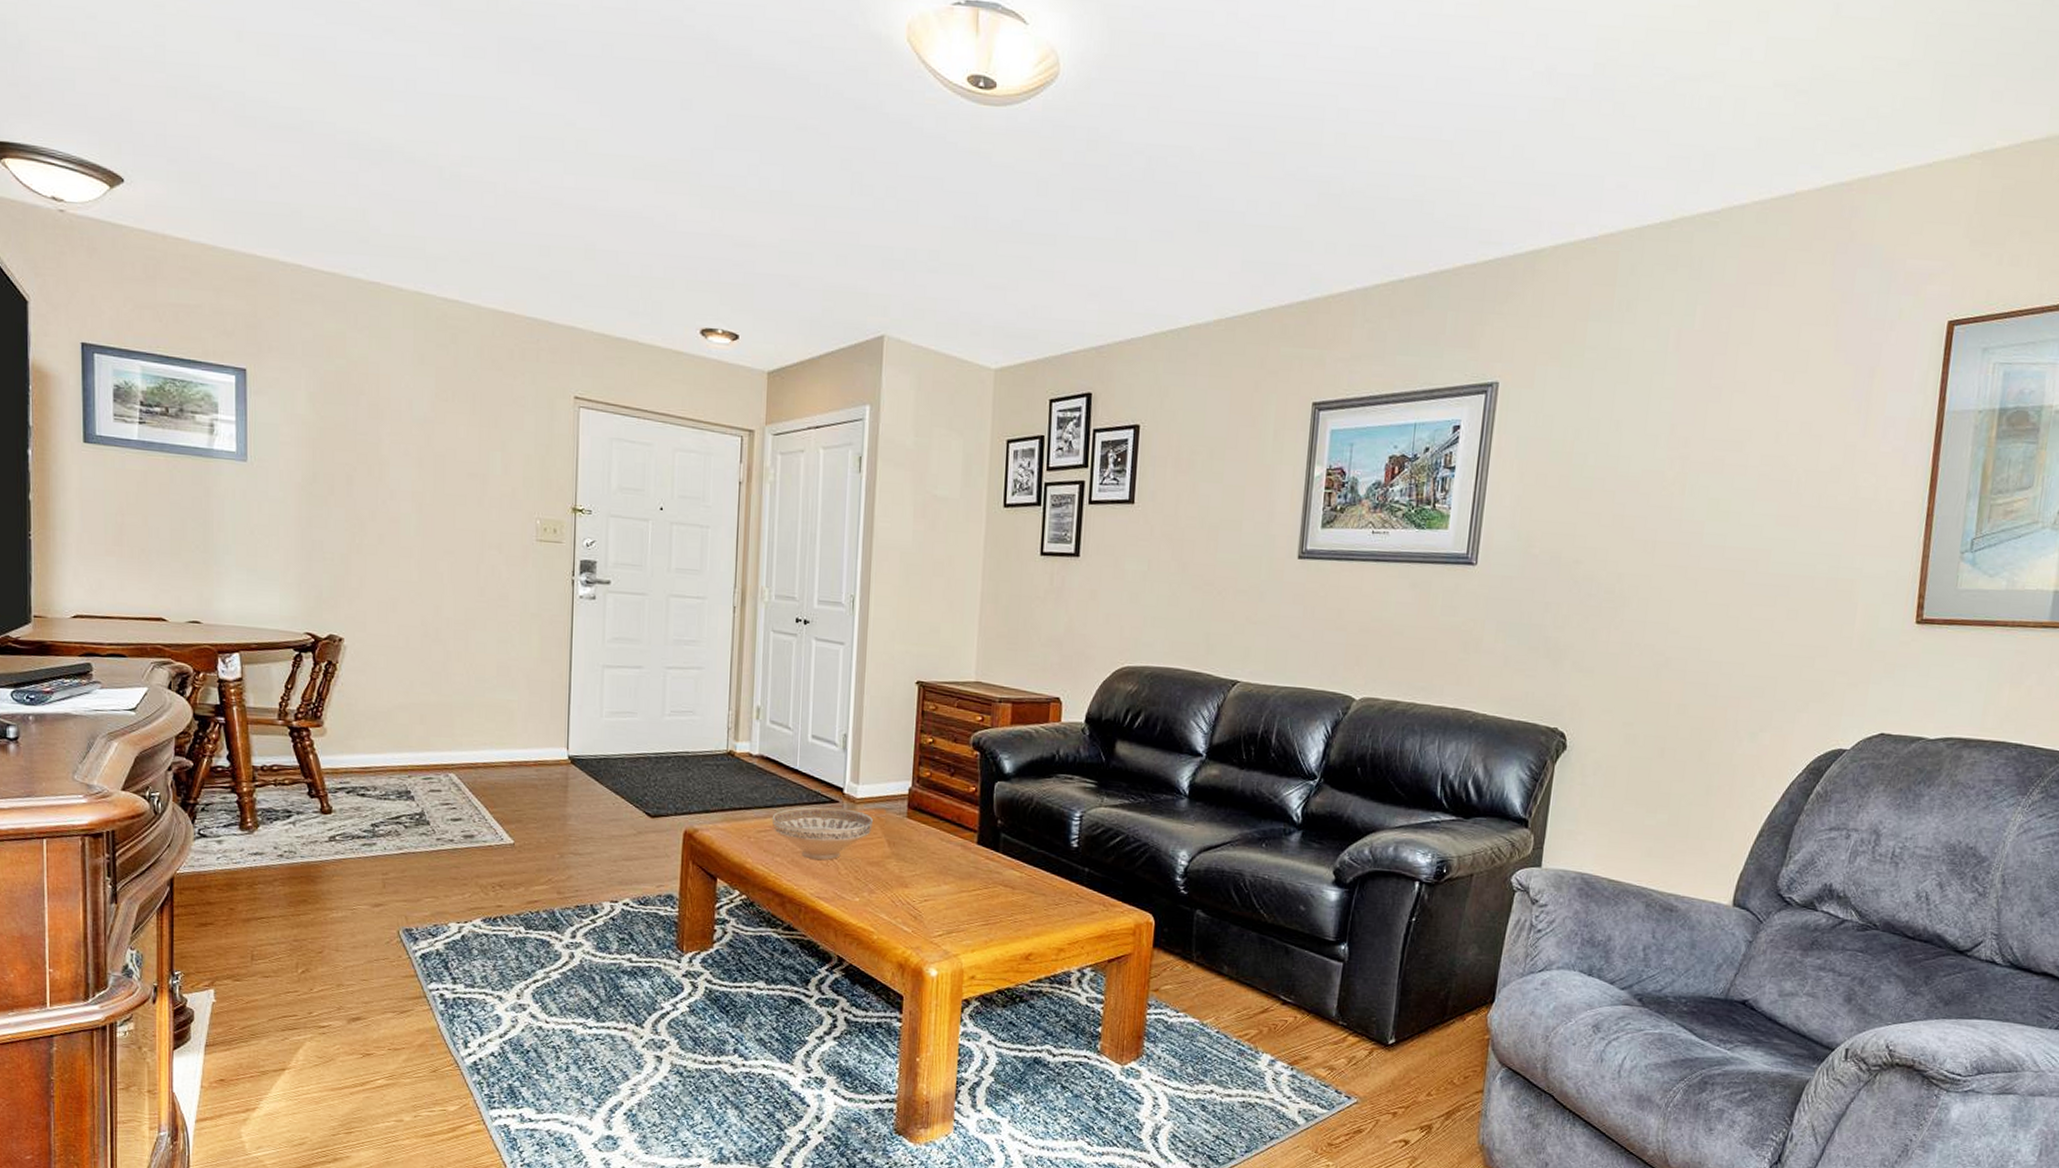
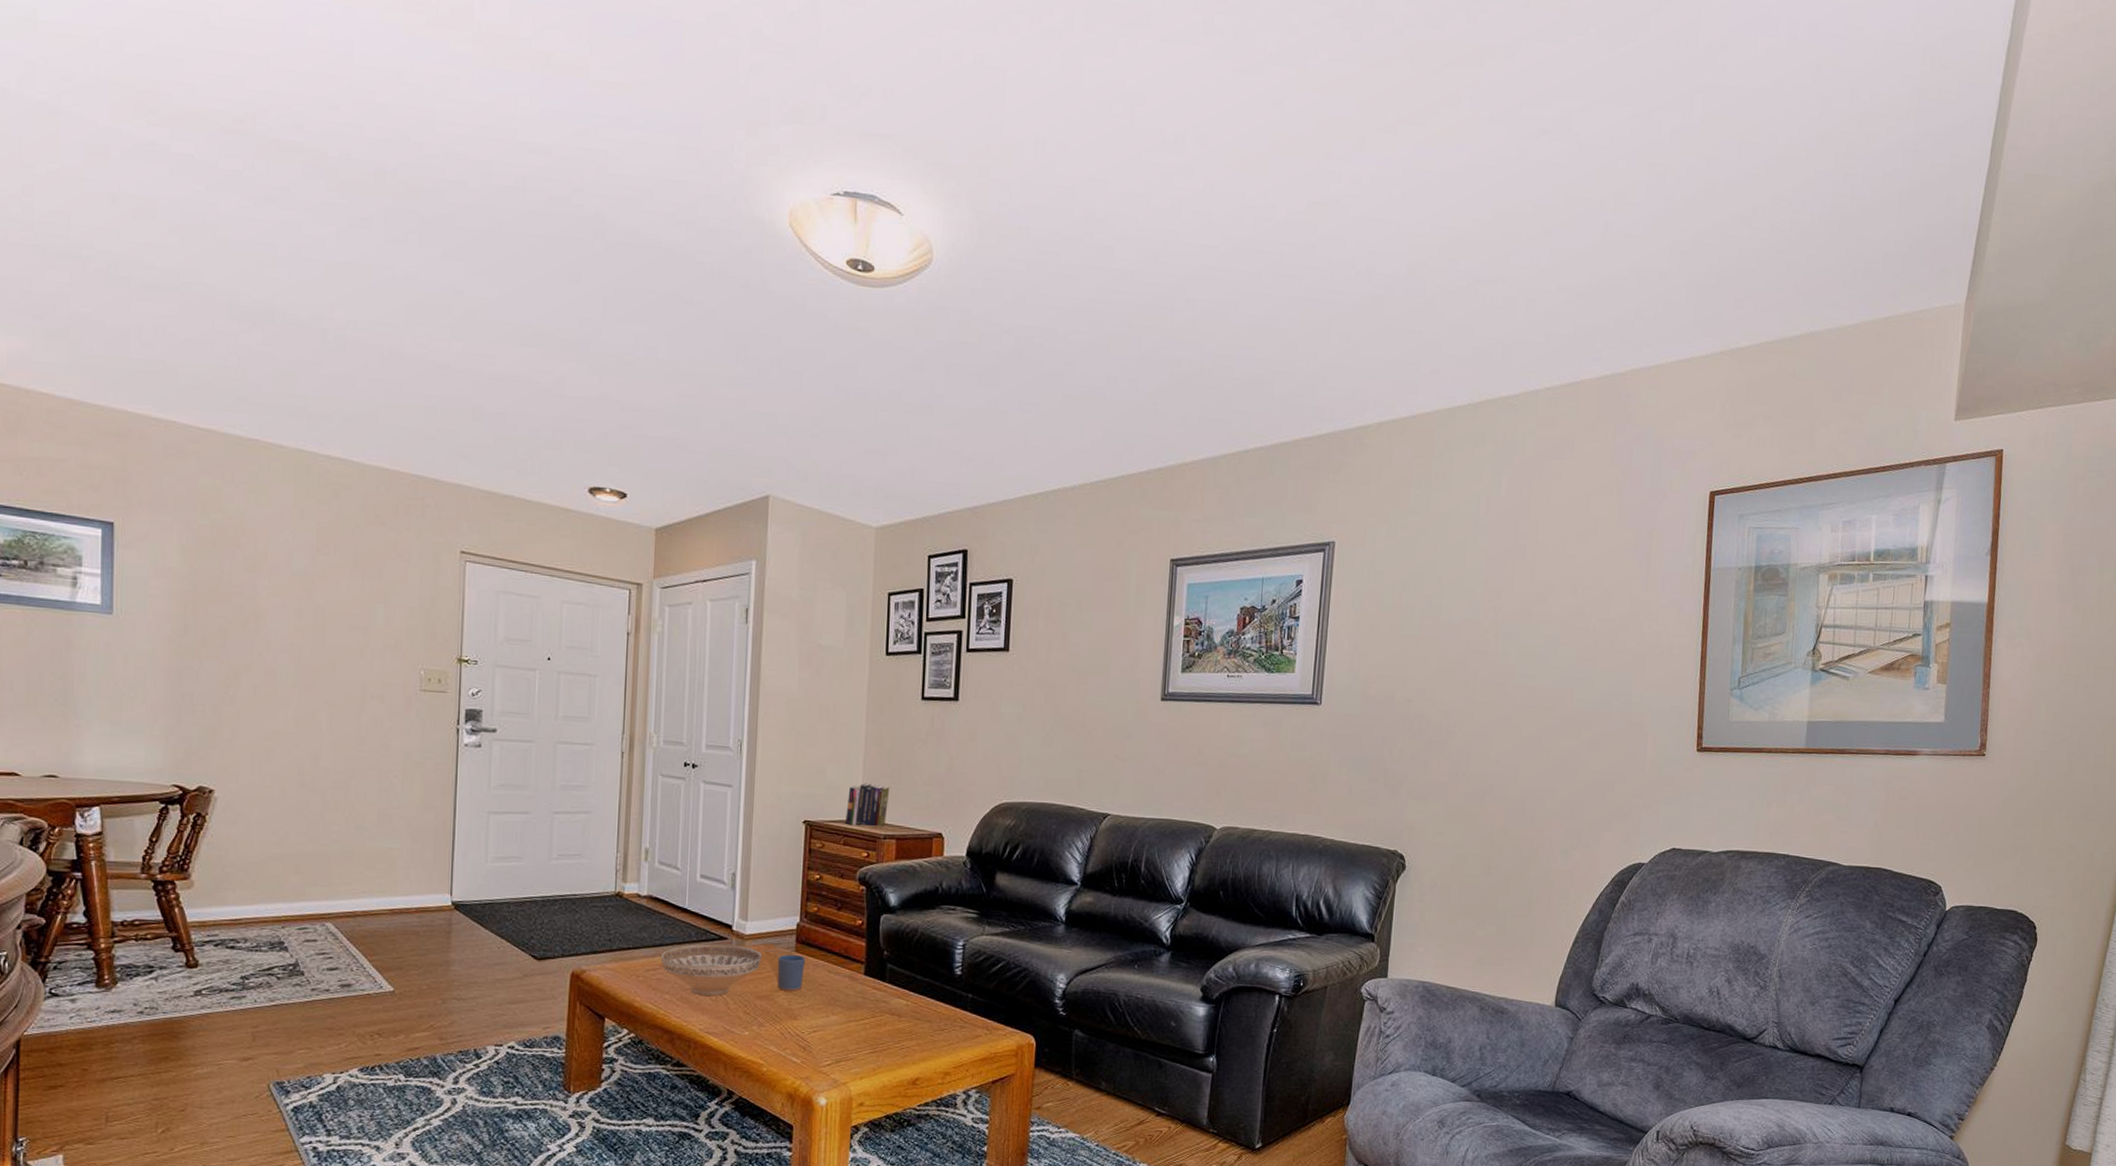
mug: none [888,820,918,858] -> present [777,954,806,991]
books: none [959,642,1007,691] -> present [845,783,890,829]

